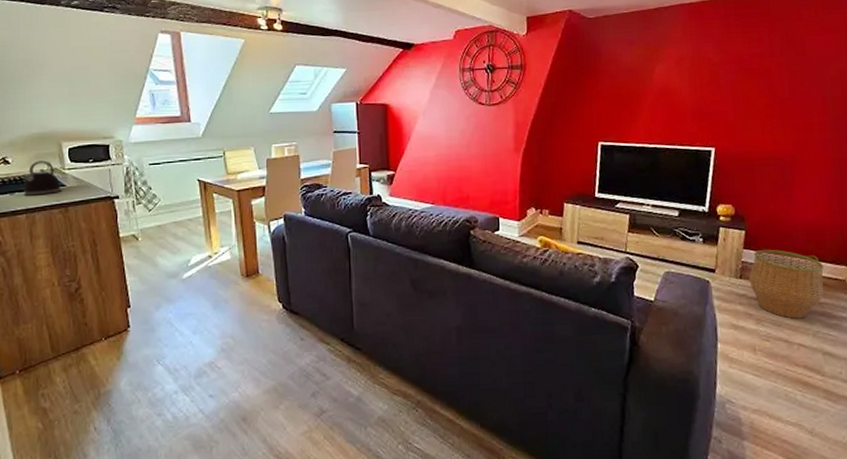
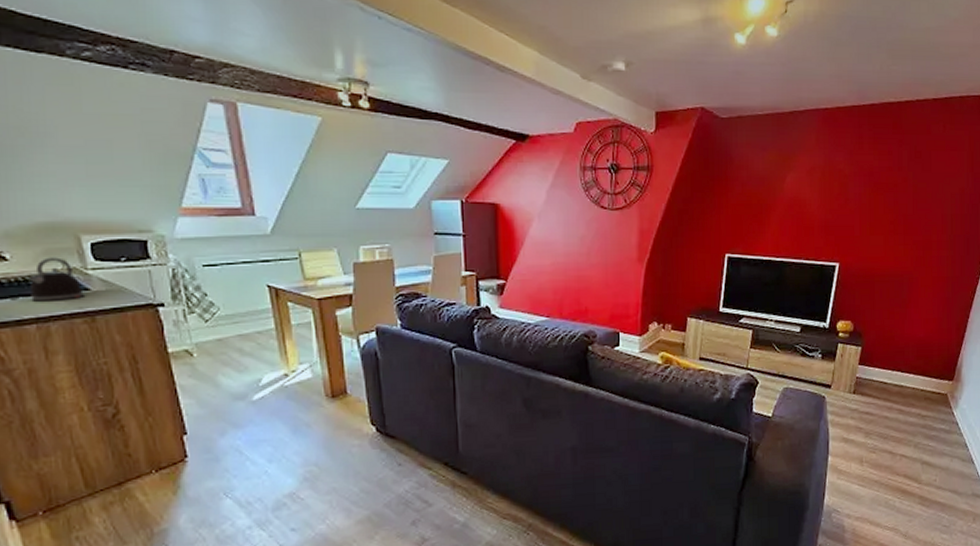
basket: present [748,249,825,319] -> none [861,365,930,432]

